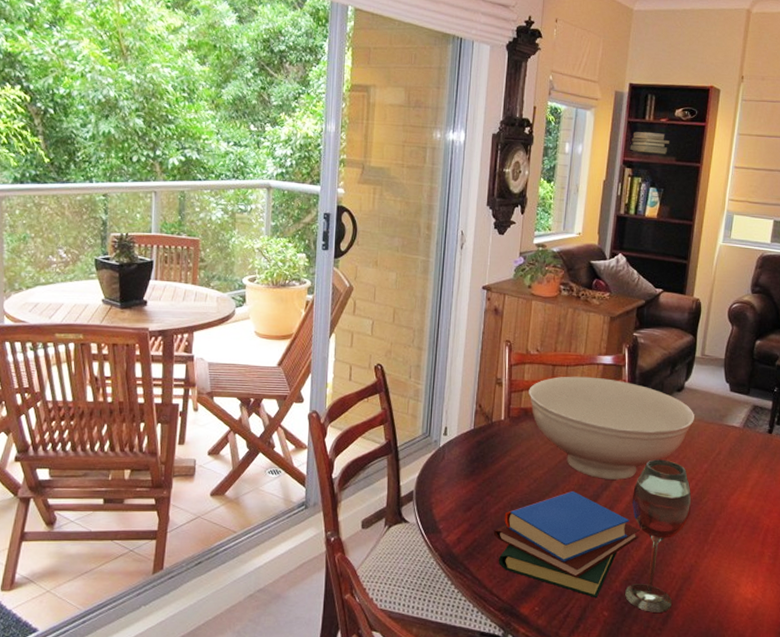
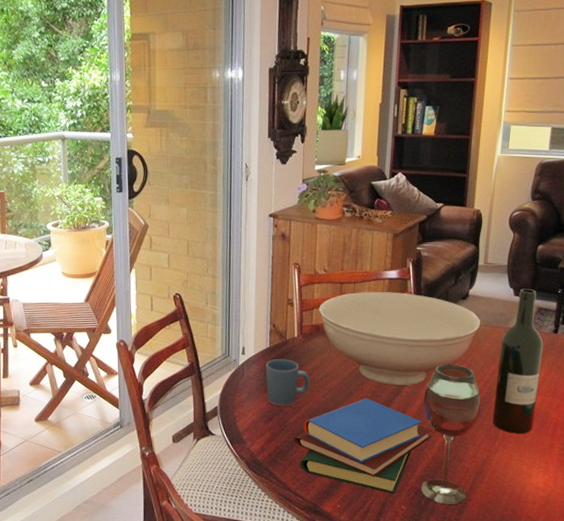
mug: none [467,442,514,495] -> present [265,359,310,407]
planter: none [532,167,573,241] -> present [313,94,350,166]
books: present [630,131,670,155] -> none [404,51,444,74]
wine bottle: none [702,384,757,539] -> present [492,288,543,434]

